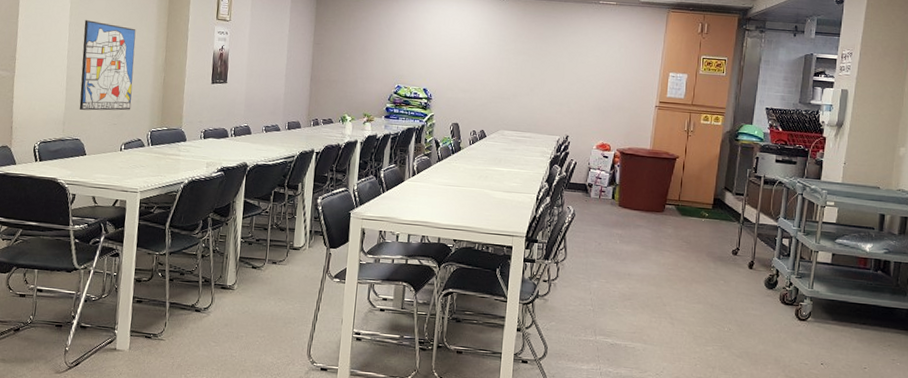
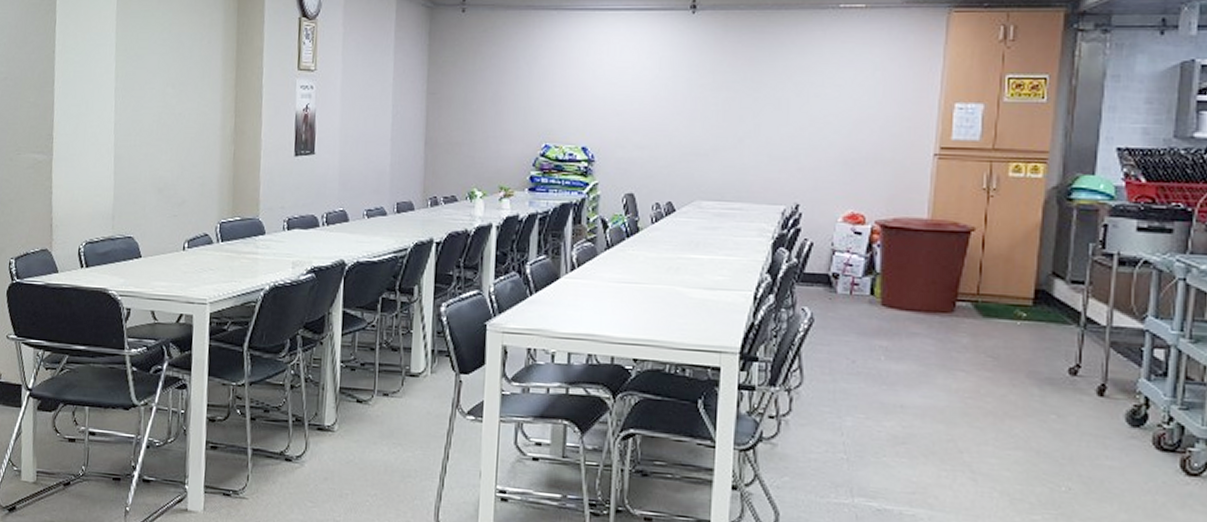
wall art: present [79,20,136,111] -> none [130,82,197,200]

